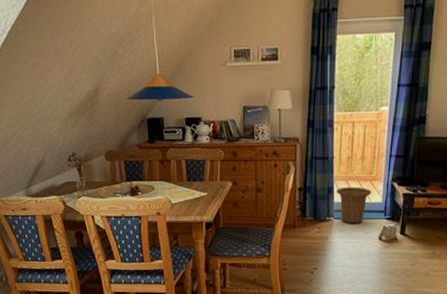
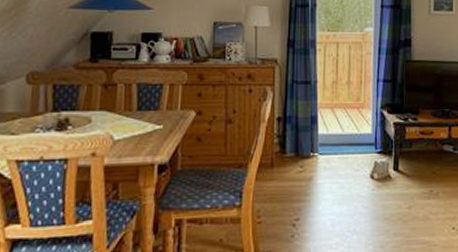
basket: present [337,187,372,223] -> none [321,115,360,160]

